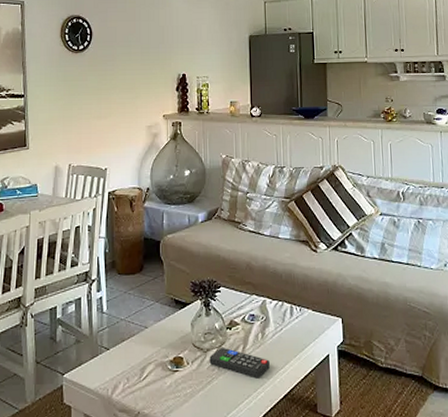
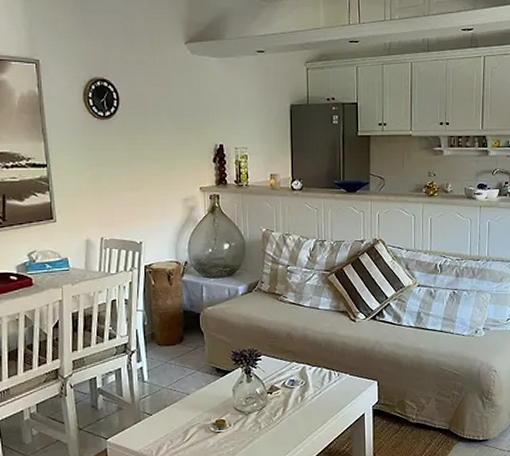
remote control: present [209,347,270,379] -> none [251,409,309,436]

